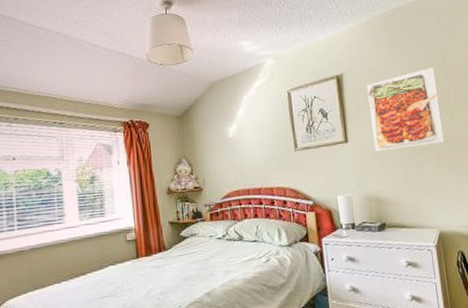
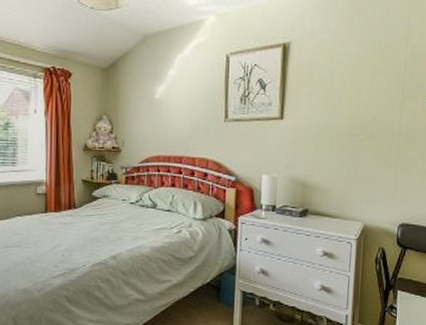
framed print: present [367,67,444,152] -> none [311,46,394,134]

